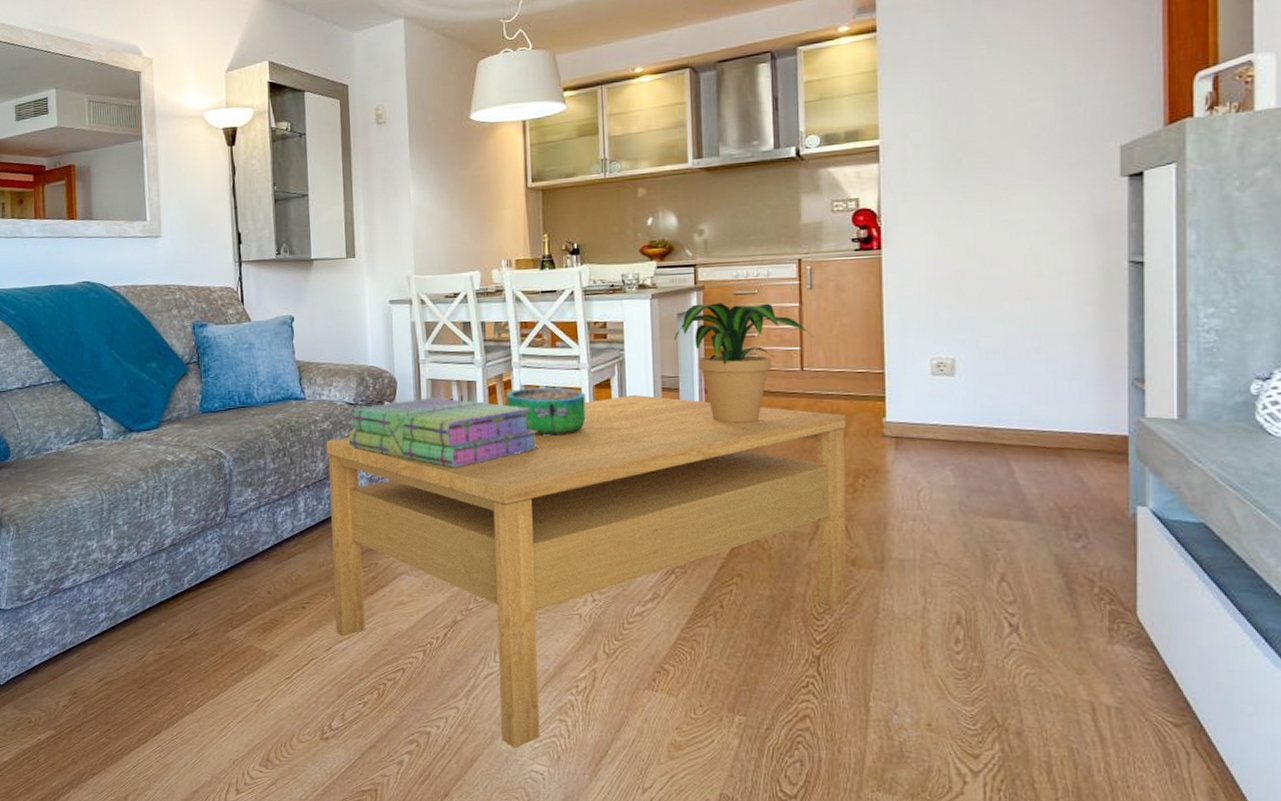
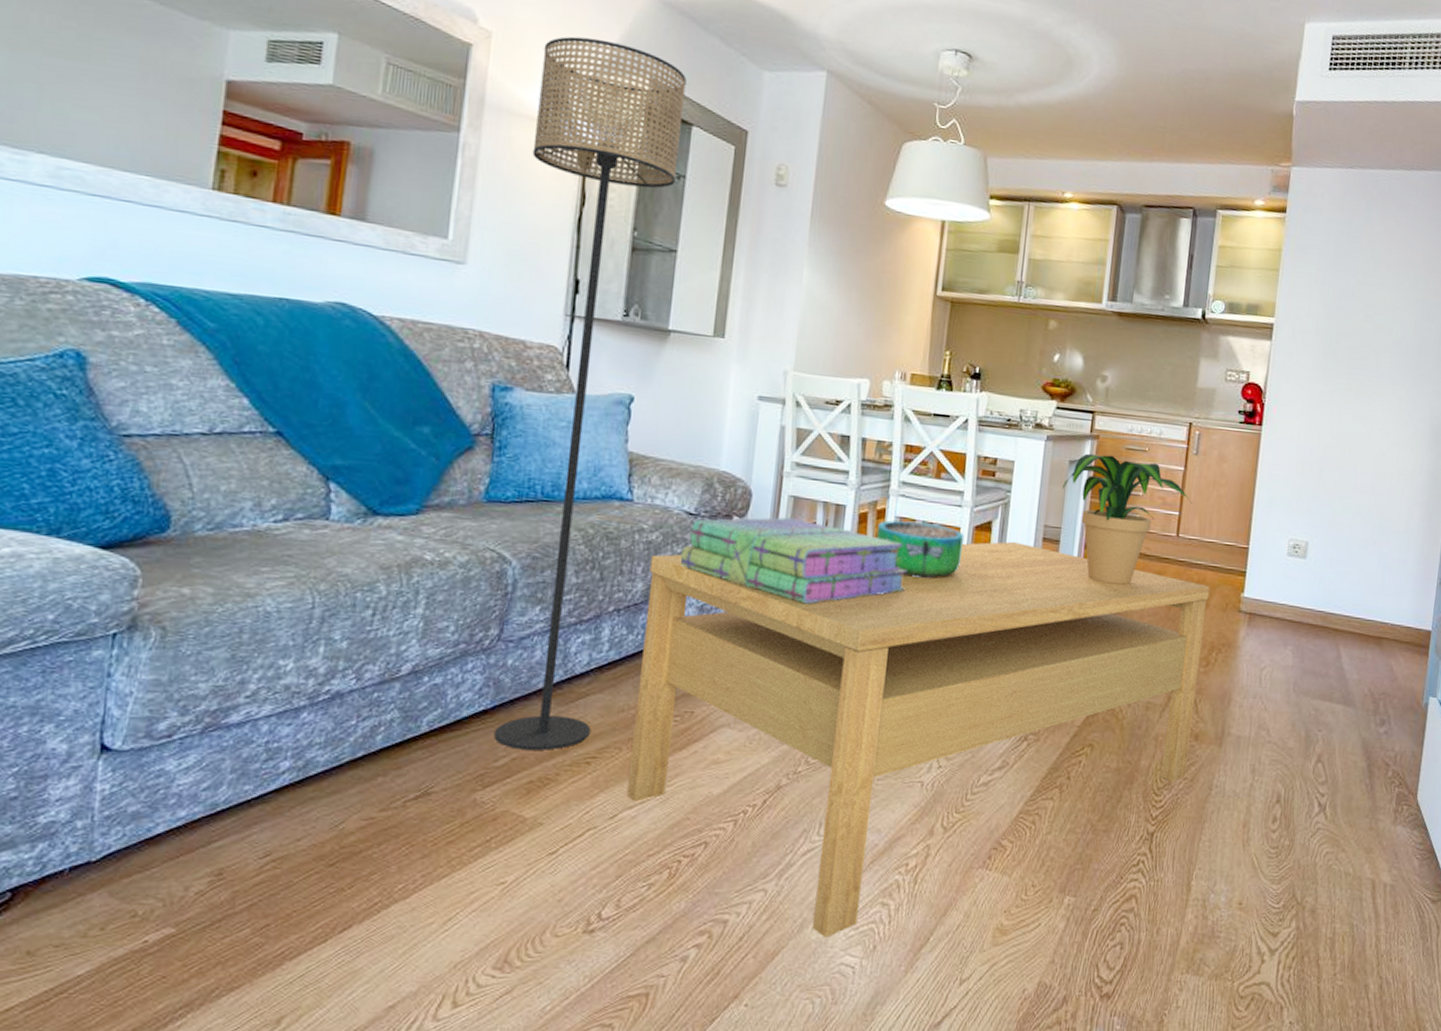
floor lamp: none [189,41,302,599] -> present [494,36,687,750]

